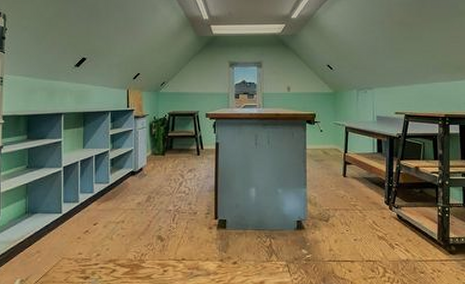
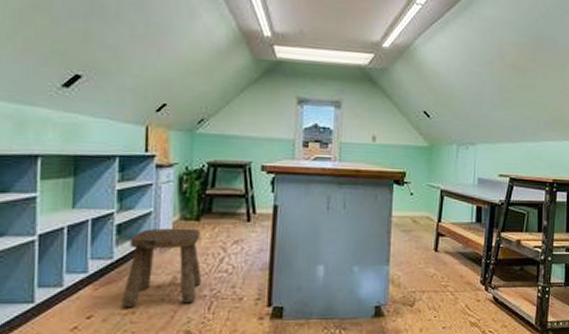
stool: none [115,161,168,218] -> present [121,227,202,308]

